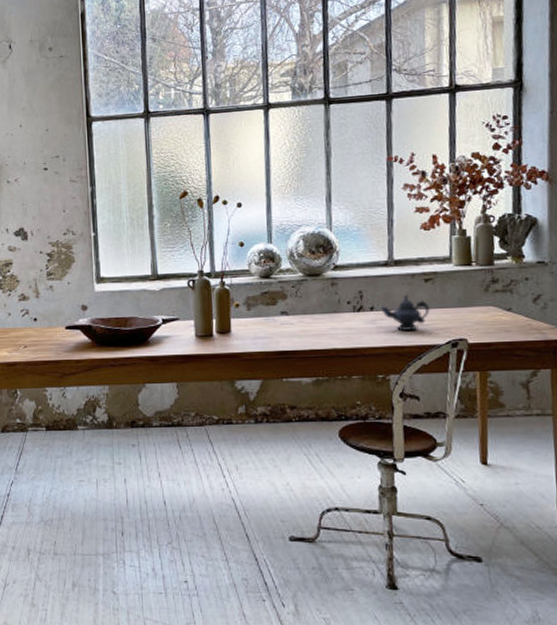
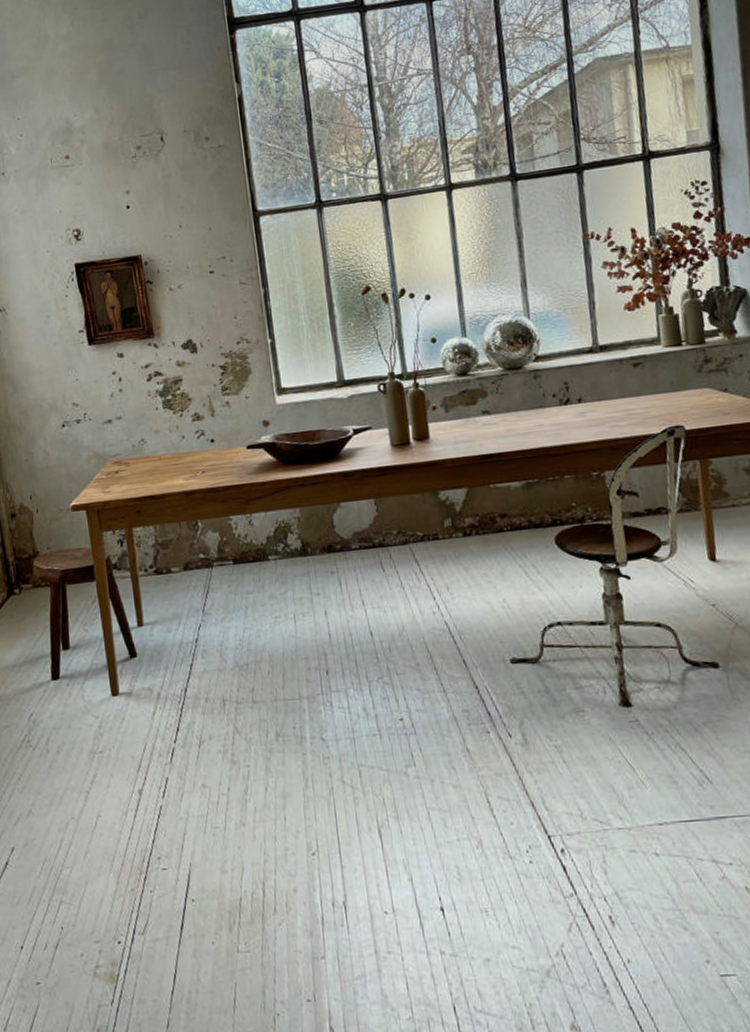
teapot: present [380,294,430,332] -> none [588,382,642,423]

